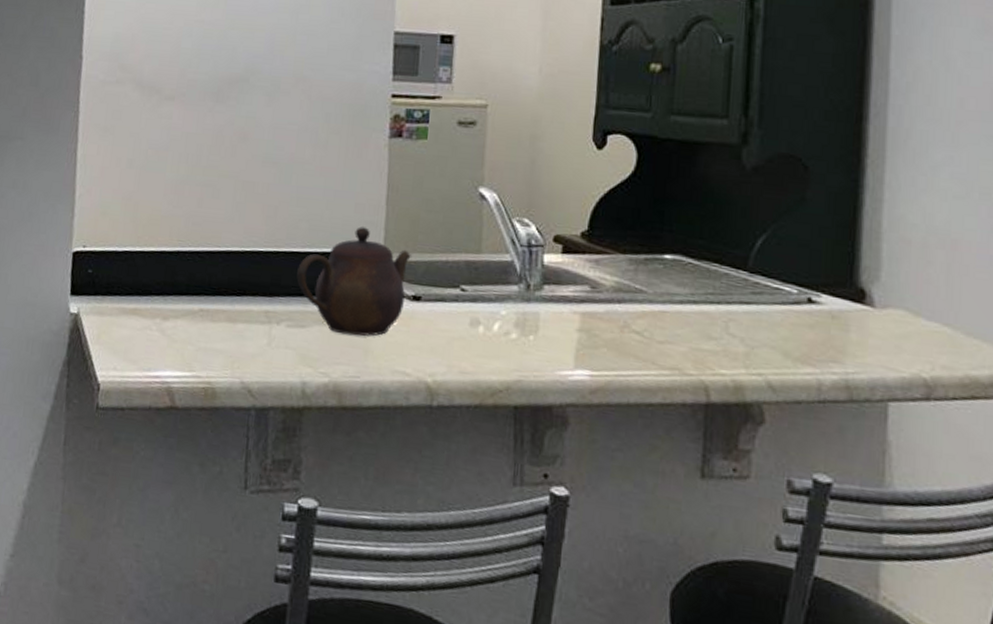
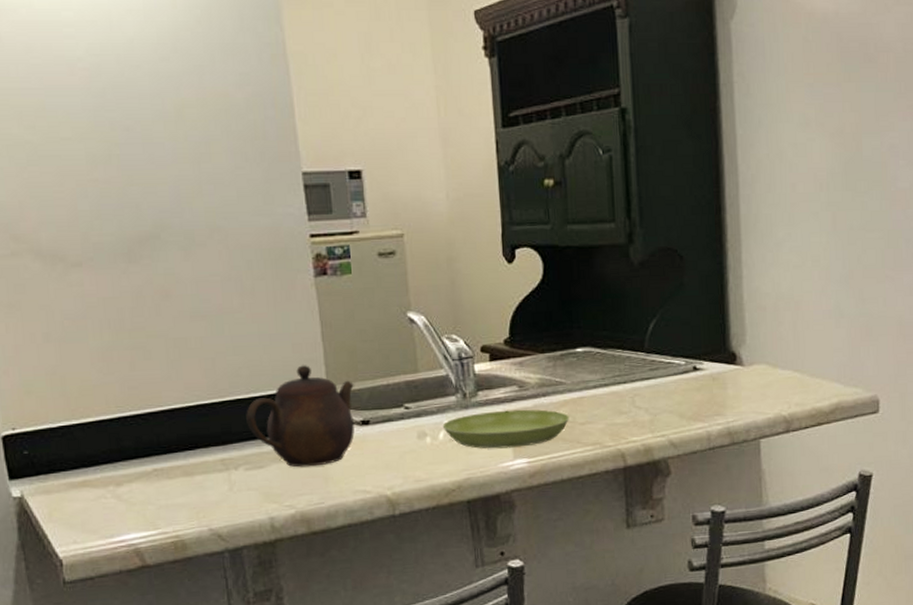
saucer: none [498,309,646,357] -> present [442,409,569,449]

